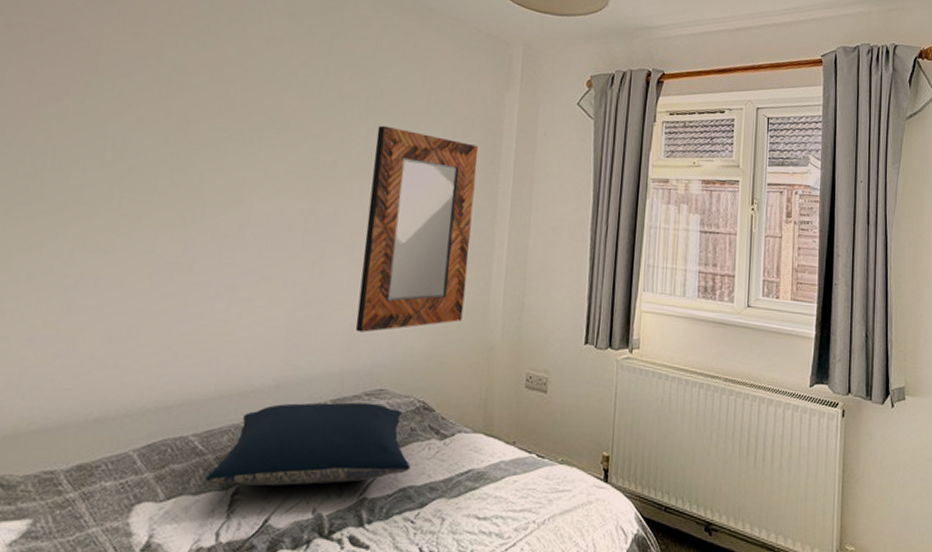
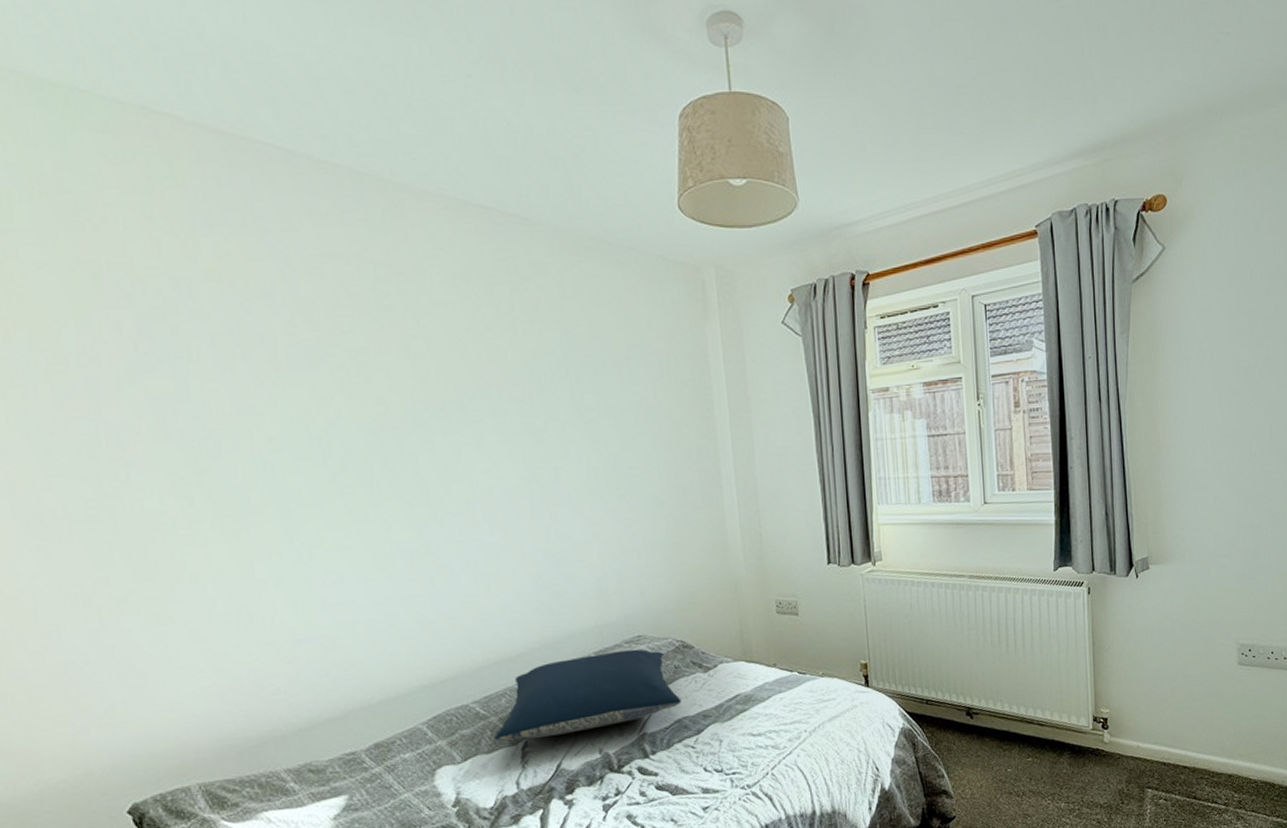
home mirror: present [355,125,478,333] -> none [580,378,704,586]

